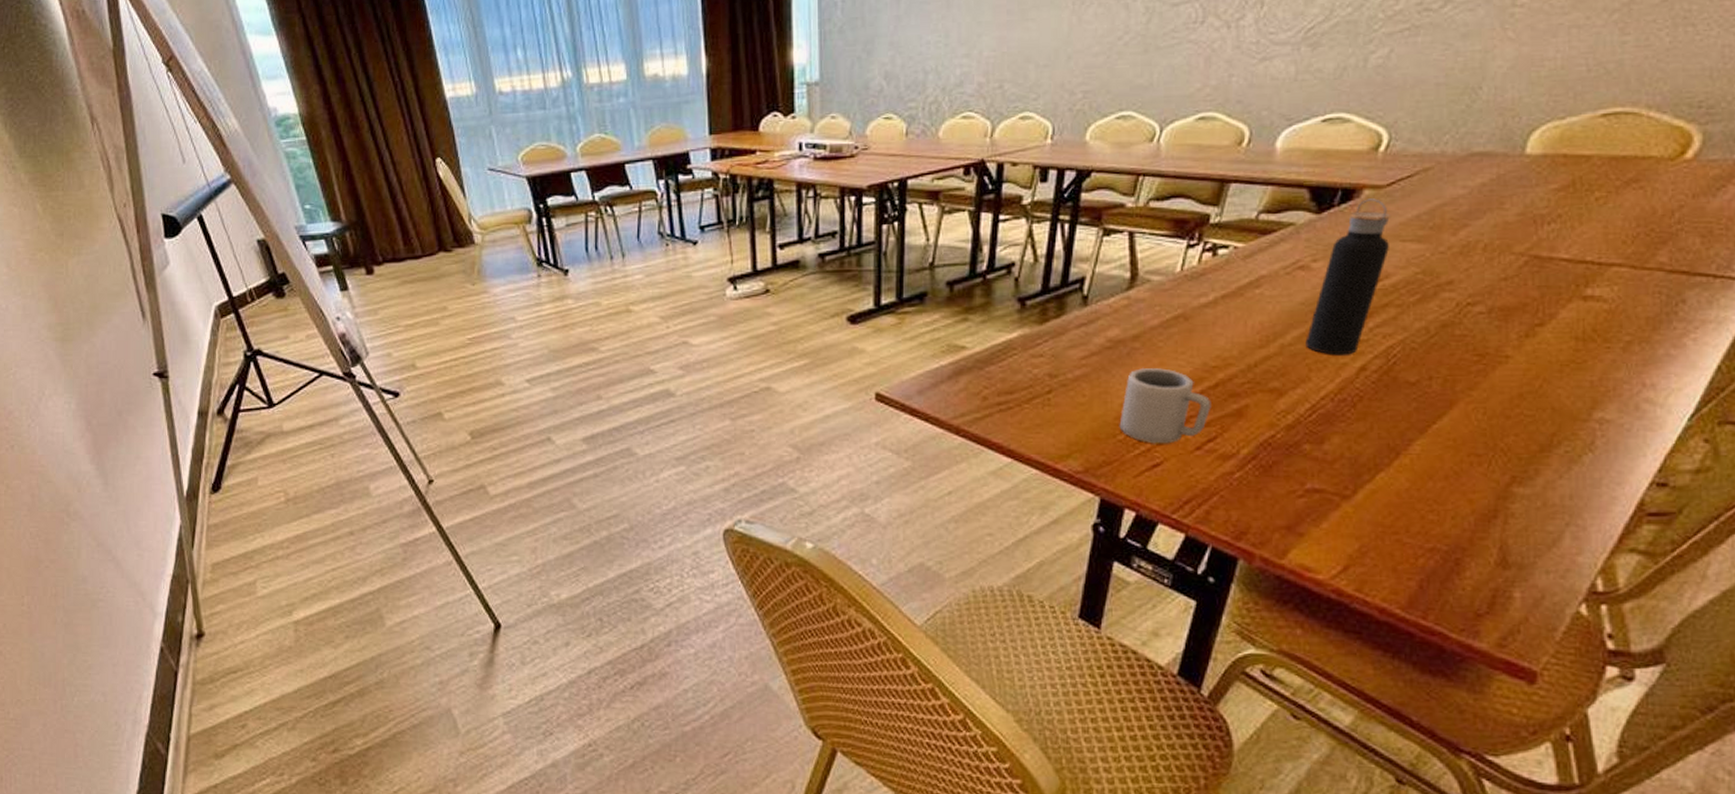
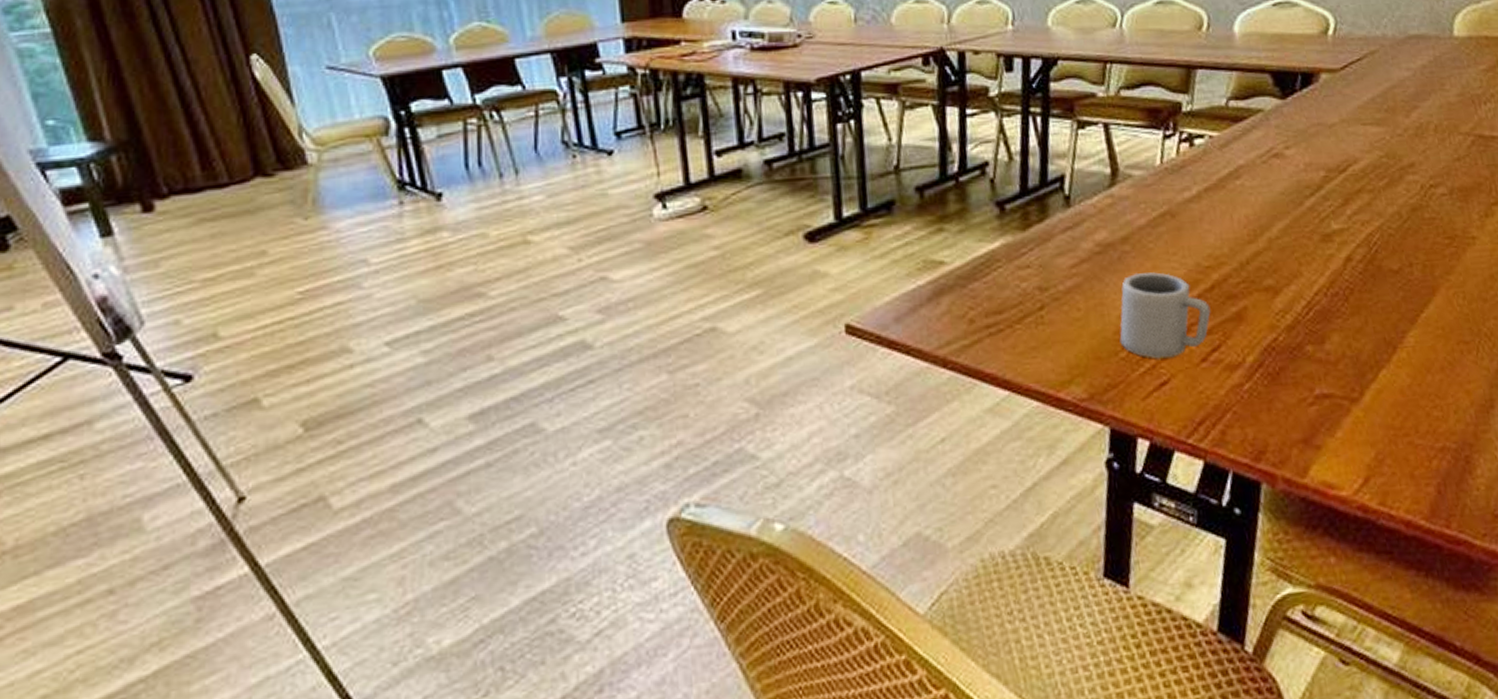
water bottle: present [1305,198,1391,355] -> none [1291,82,1353,247]

